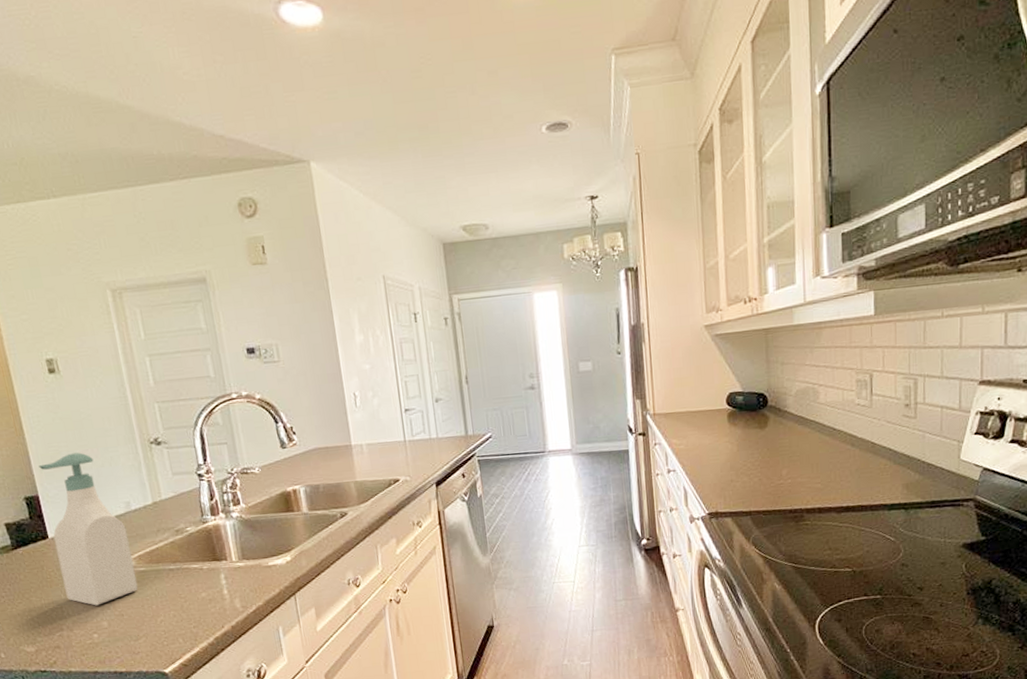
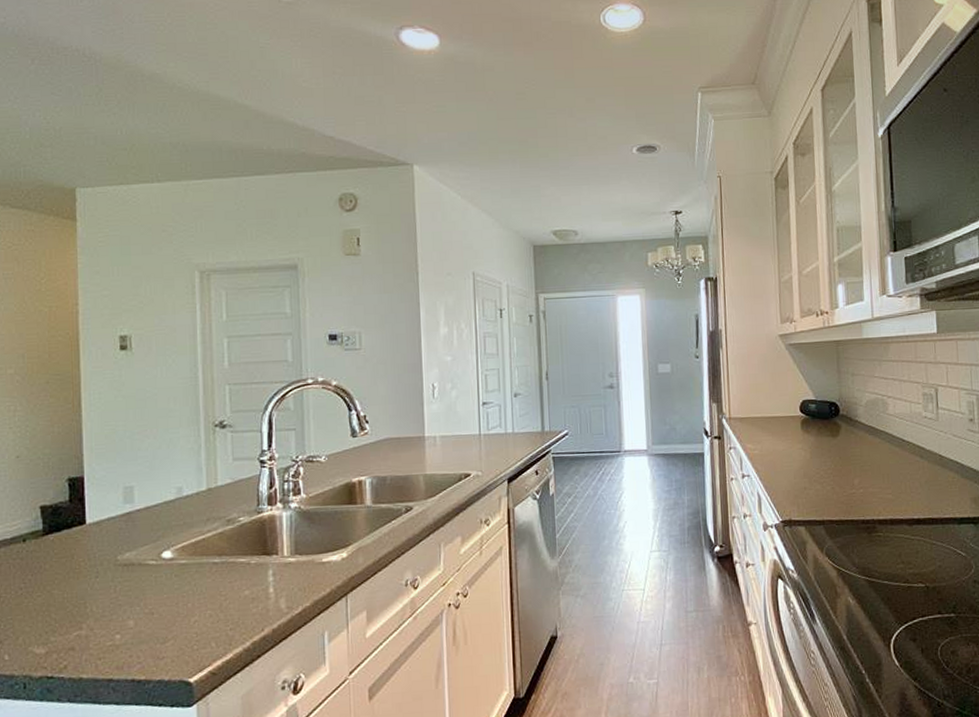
soap bottle: present [38,452,139,606] -> none [90,433,176,602]

